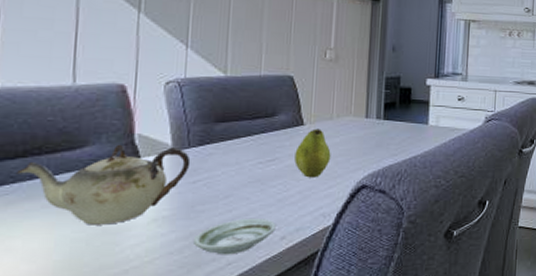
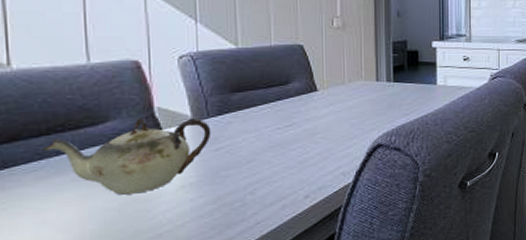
saucer: present [192,217,276,255] -> none [221,179,299,216]
fruit: present [294,129,331,178] -> none [311,94,346,140]

